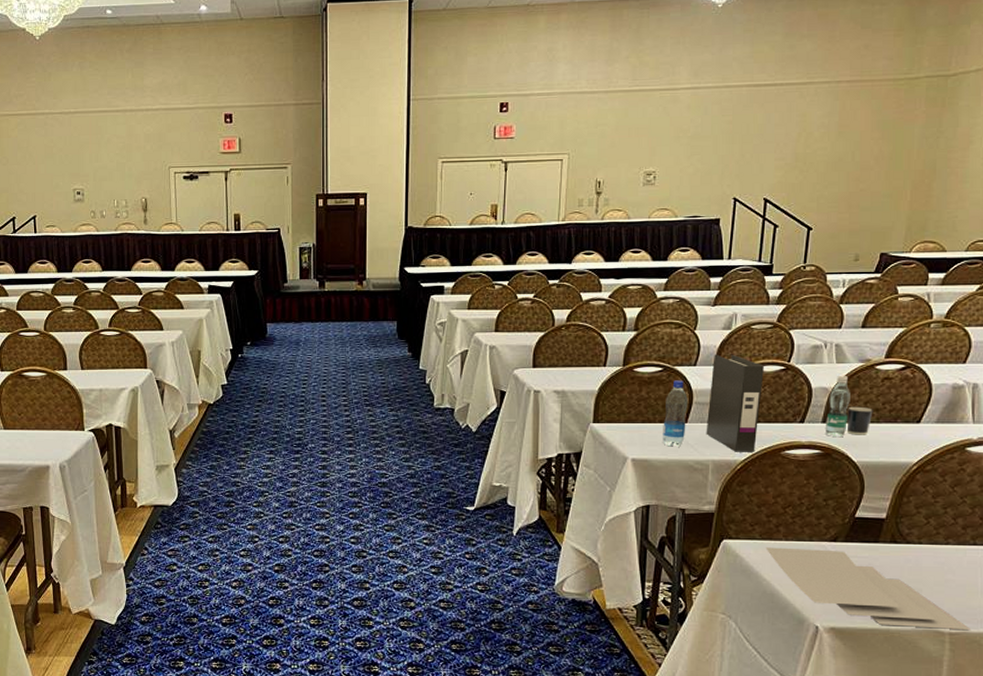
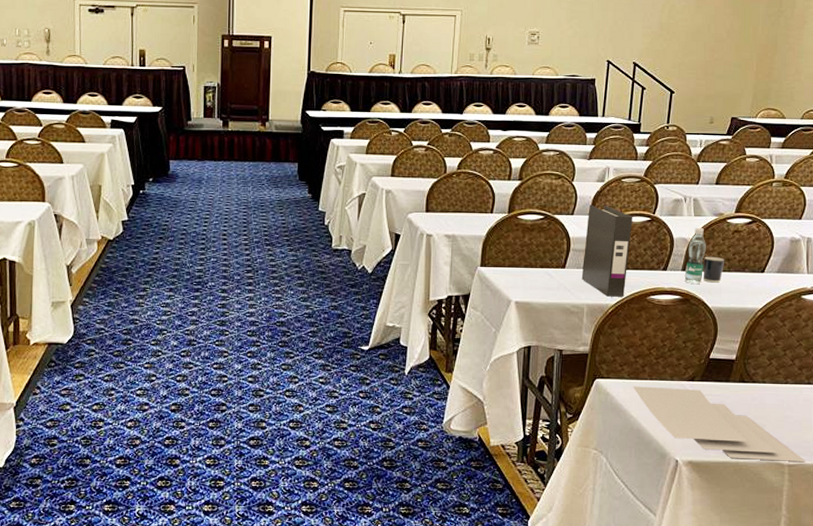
bottle: present [662,380,688,447] -> none [542,228,566,291]

